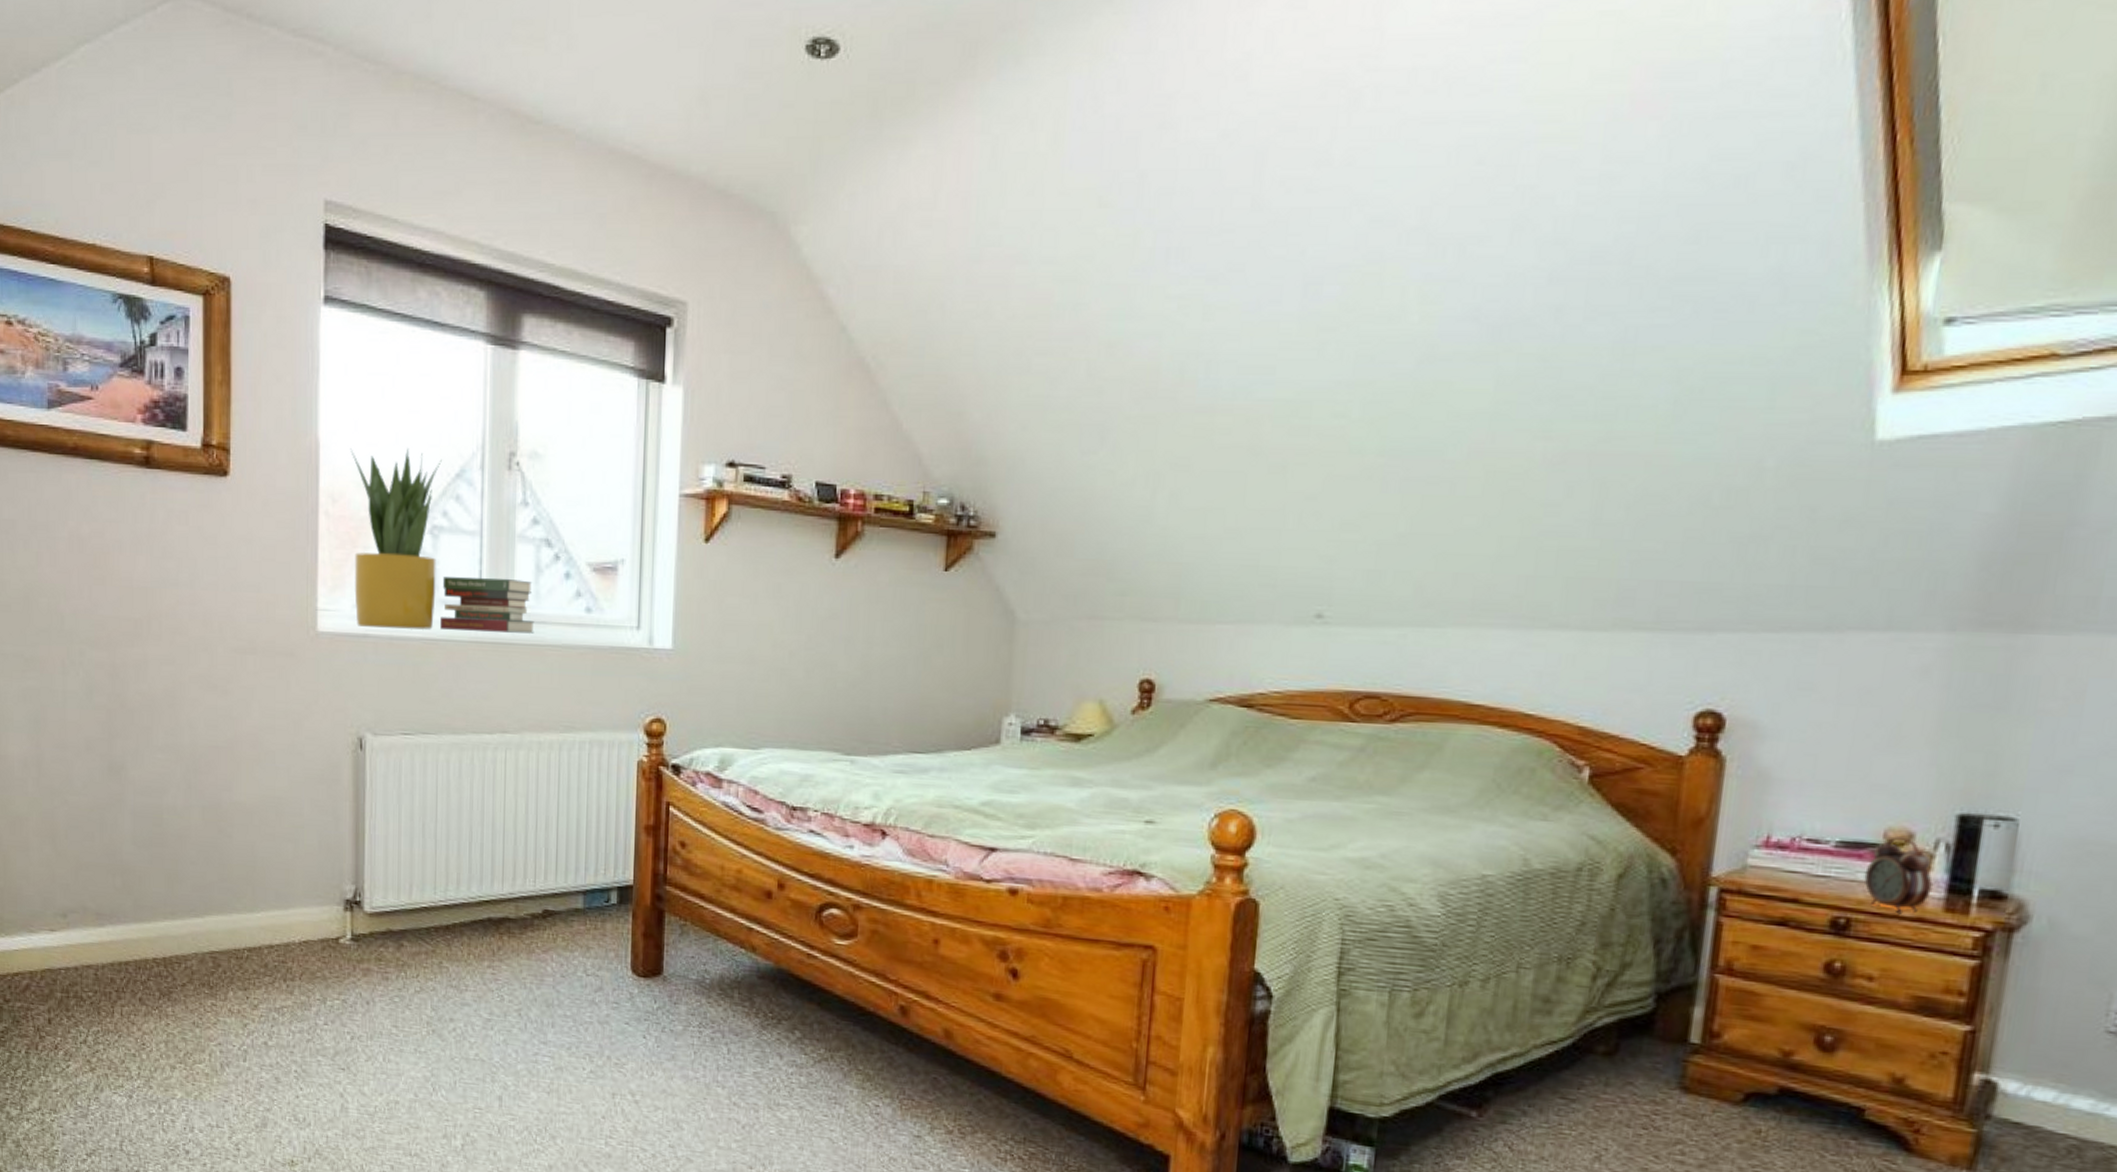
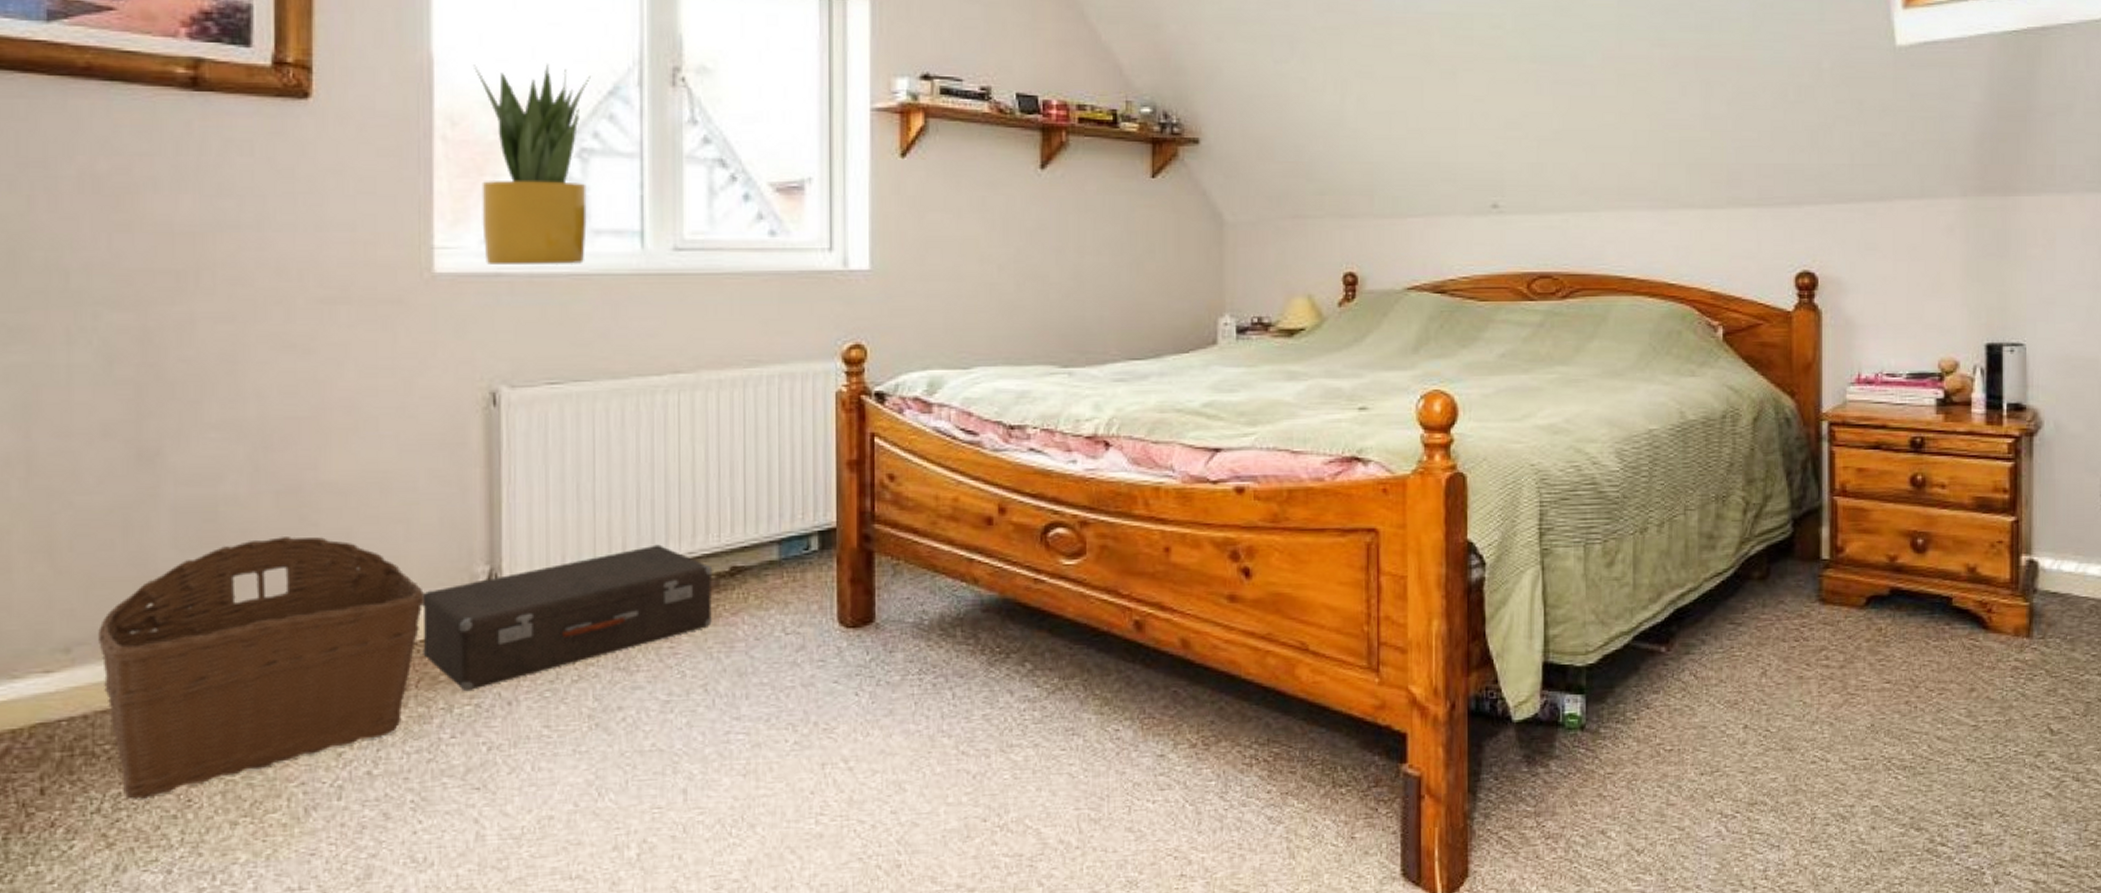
wicker basket: none [84,844,308,1038] -> present [98,537,426,799]
suitcase: none [305,883,529,989] -> present [422,544,713,692]
books: present [440,577,535,634] -> none [593,203,709,264]
alarm clock: present [1864,836,1933,913] -> none [1929,366,1975,429]

